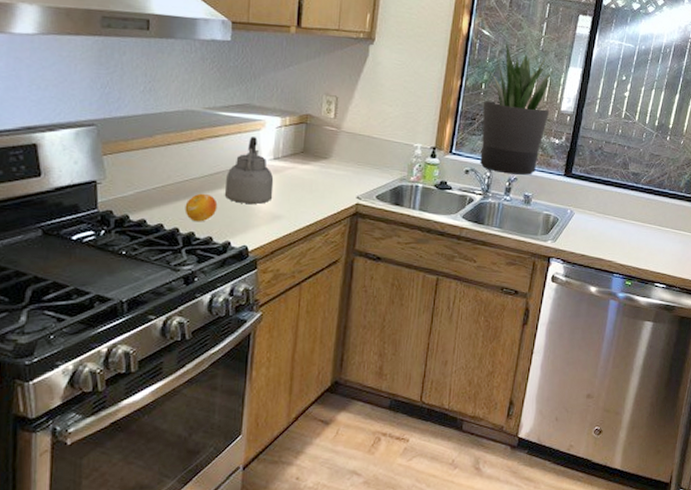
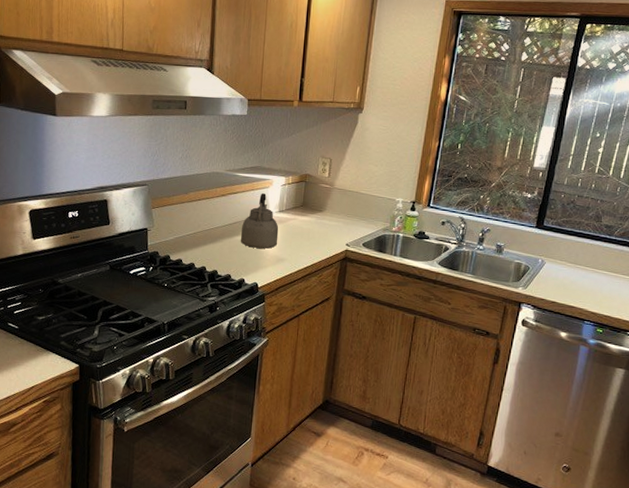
fruit: present [185,193,218,222] -> none [210,239,235,262]
planter: present [480,41,555,175] -> none [455,105,528,227]

